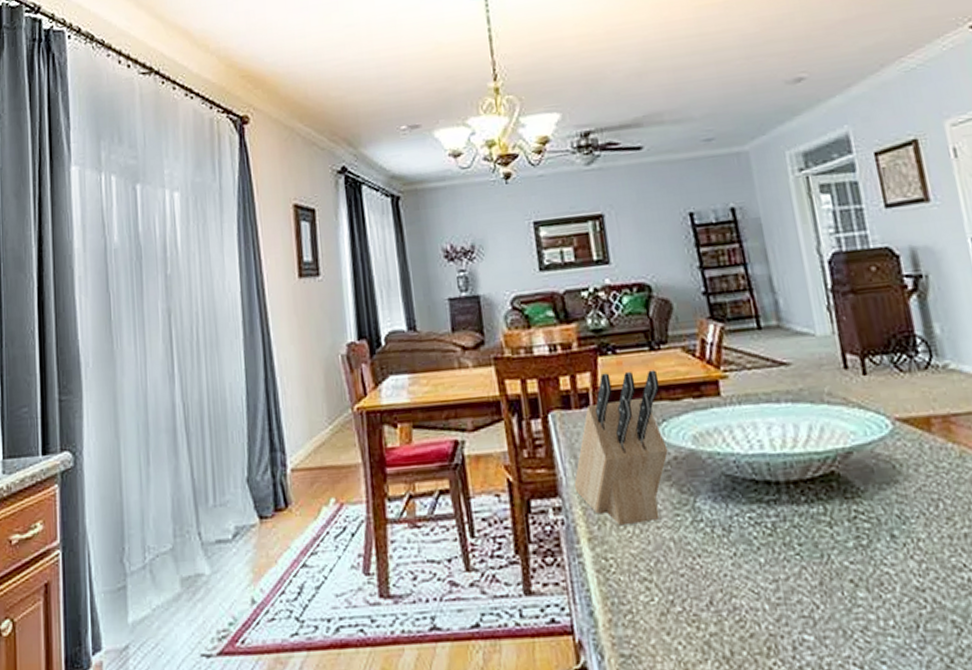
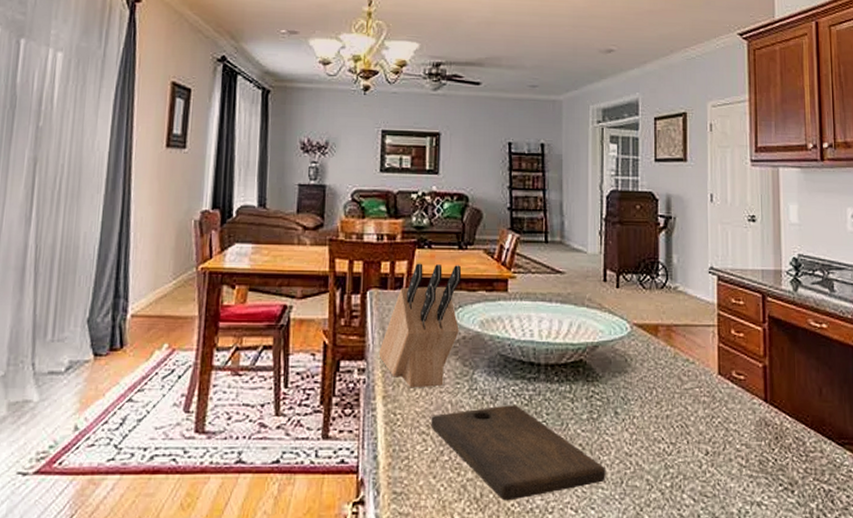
cutting board: none [651,536,894,659] -> present [431,405,605,501]

